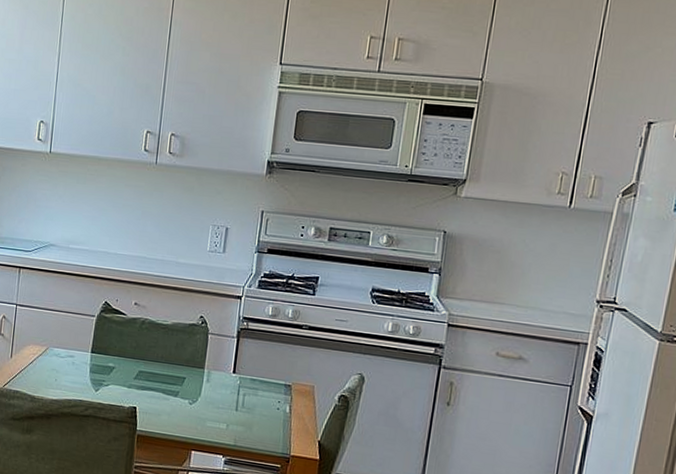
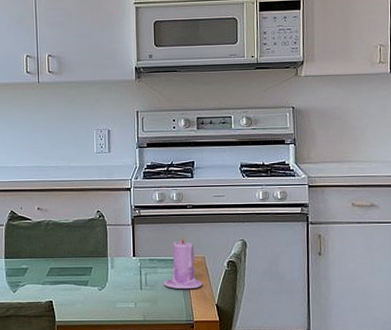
candle: none [262,358,307,420] -> present [163,235,203,290]

